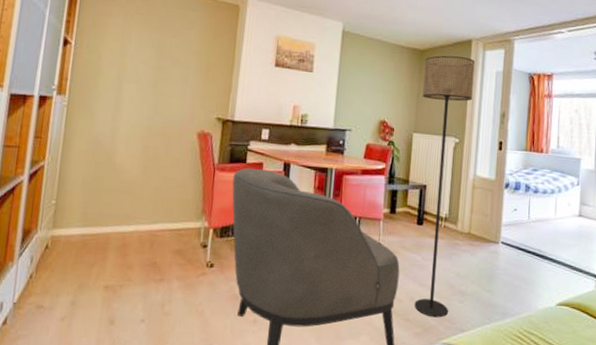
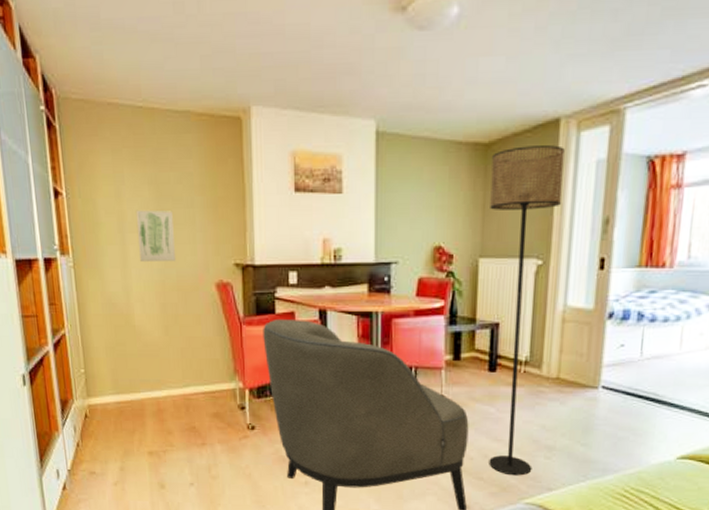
wall art: none [132,64,169,110] -> present [135,209,177,263]

